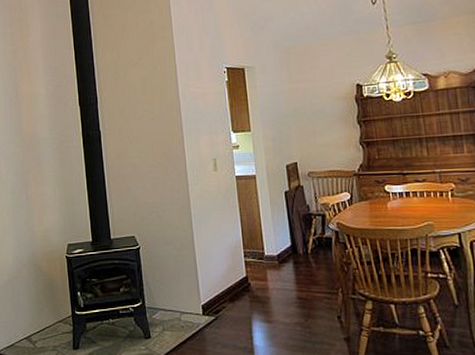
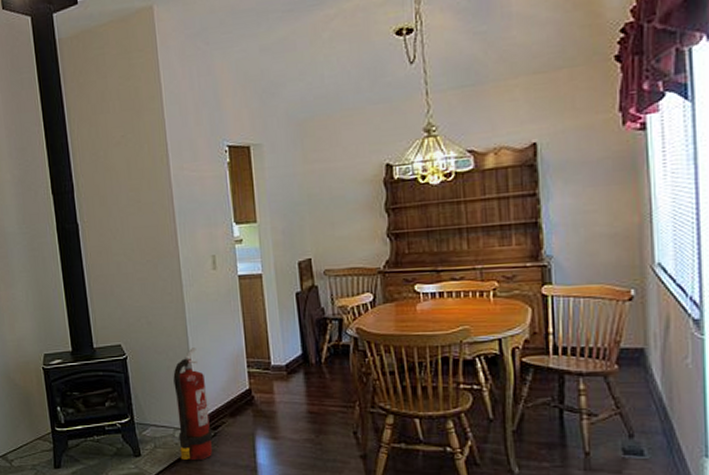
fire extinguisher: none [180,239,215,343] -> present [173,348,213,461]

